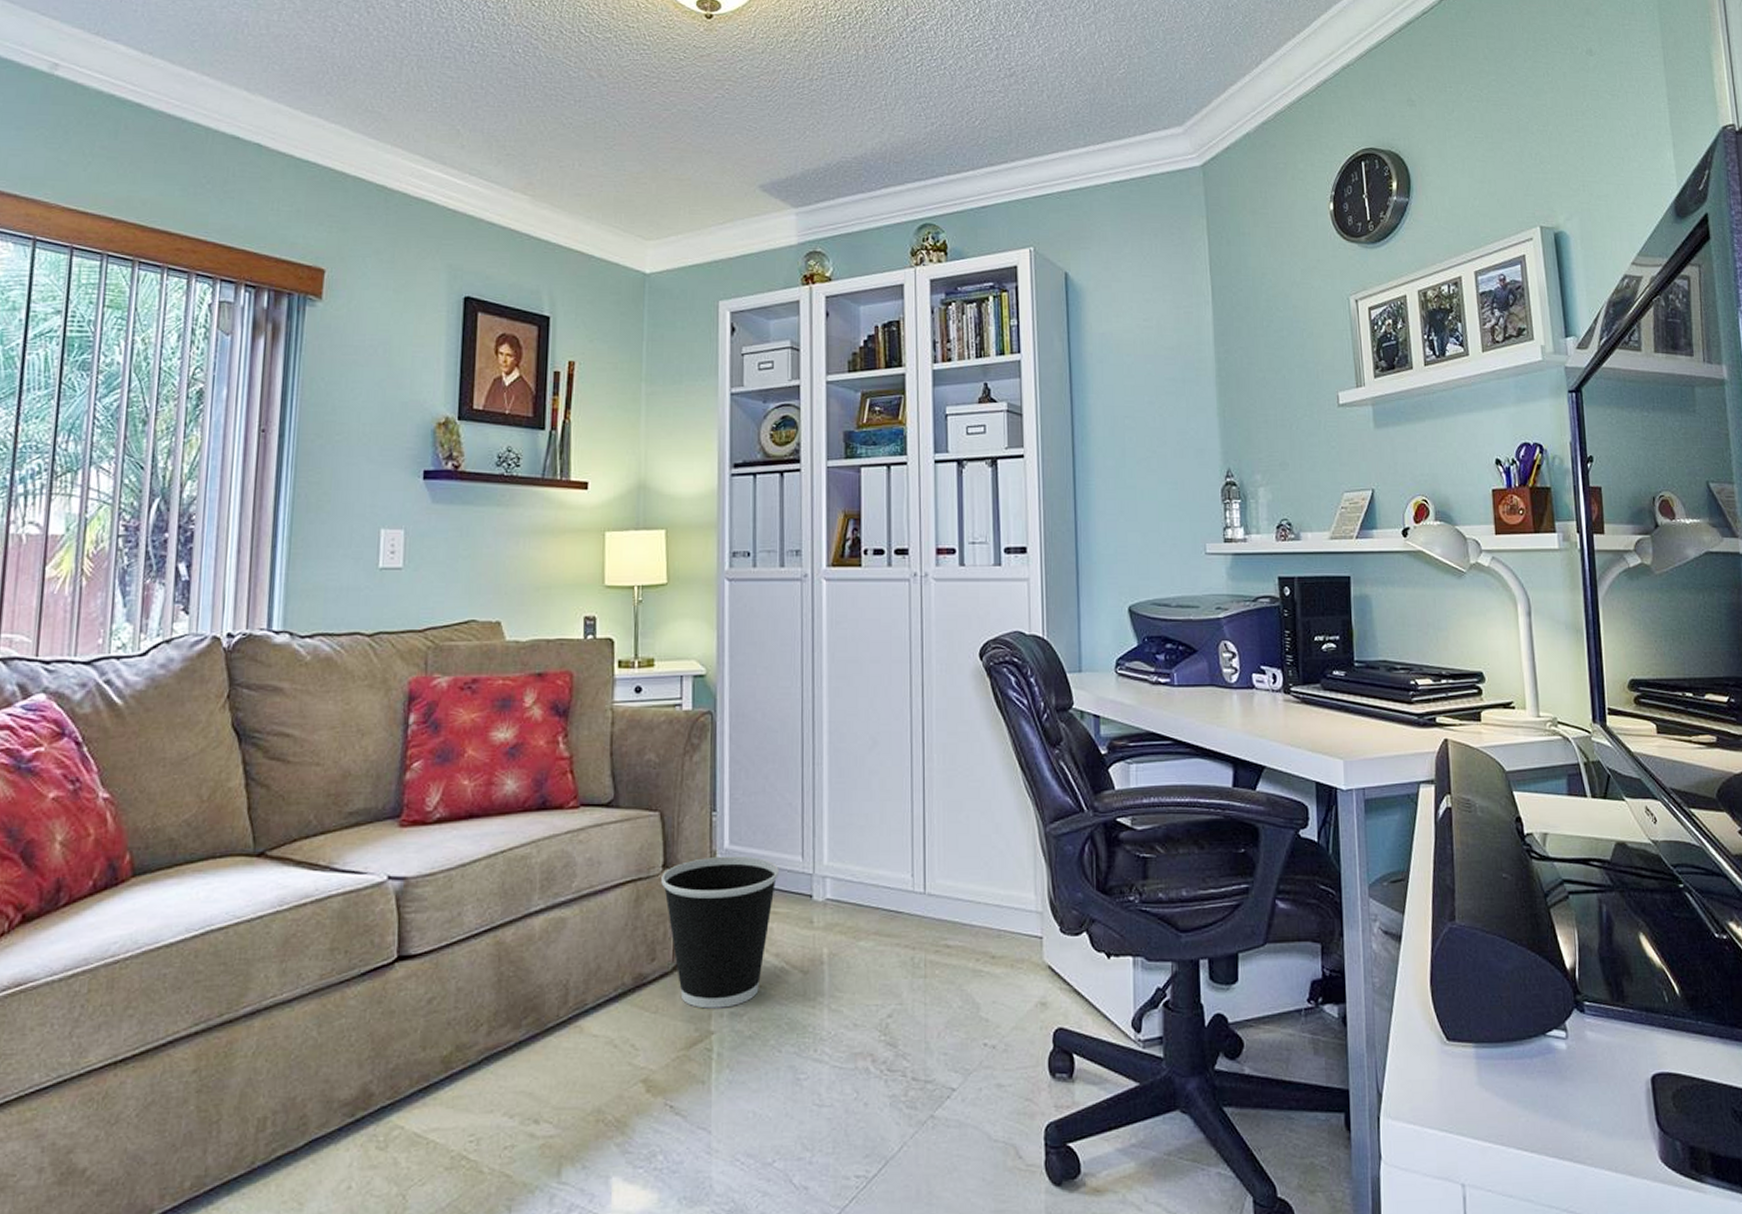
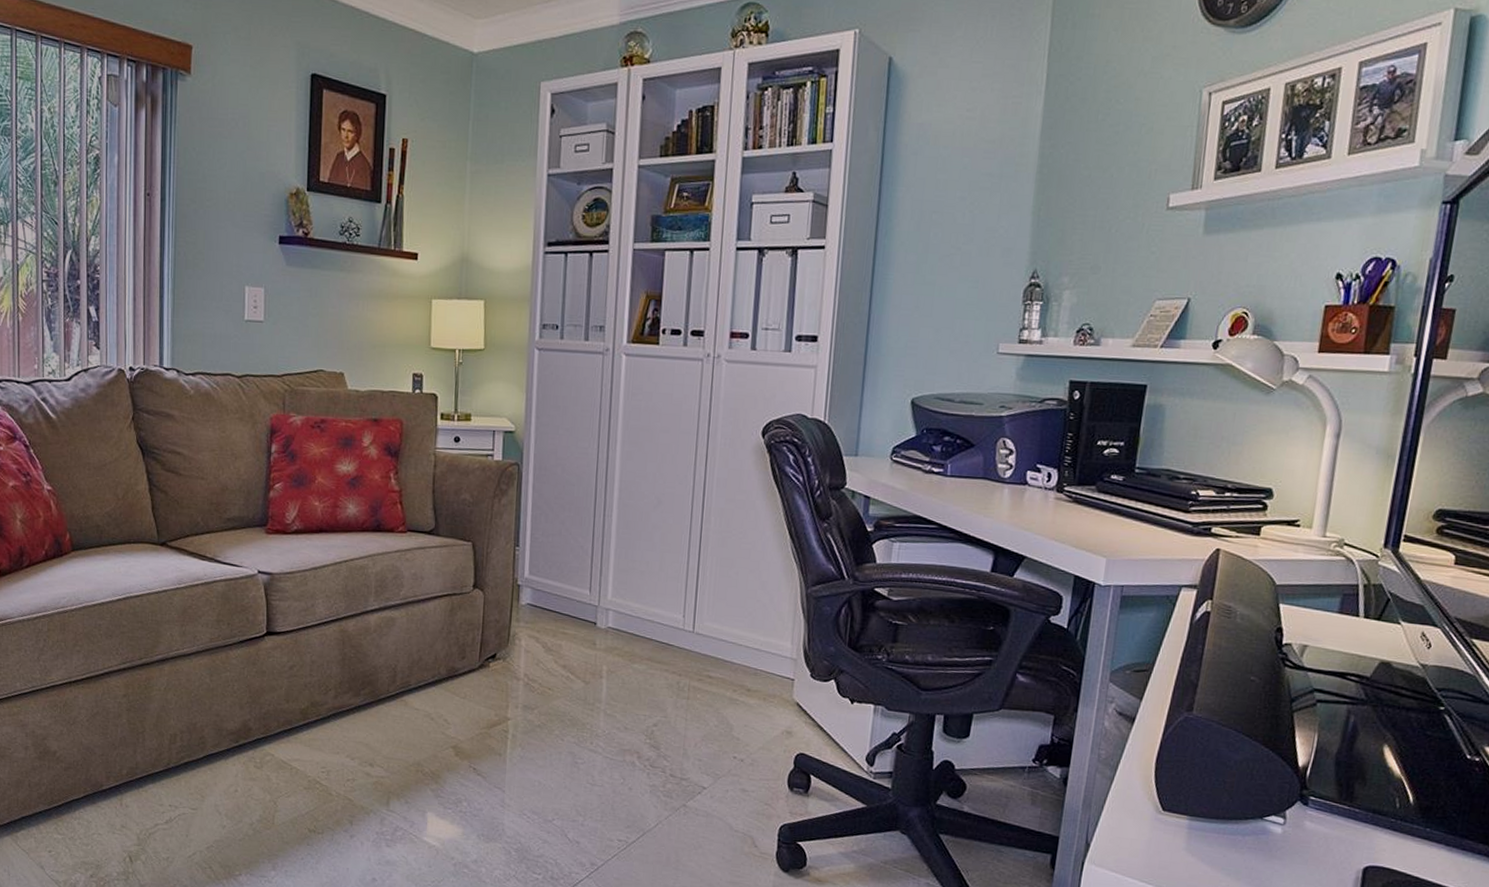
wastebasket: present [661,856,779,1009] -> none [472,583,569,702]

